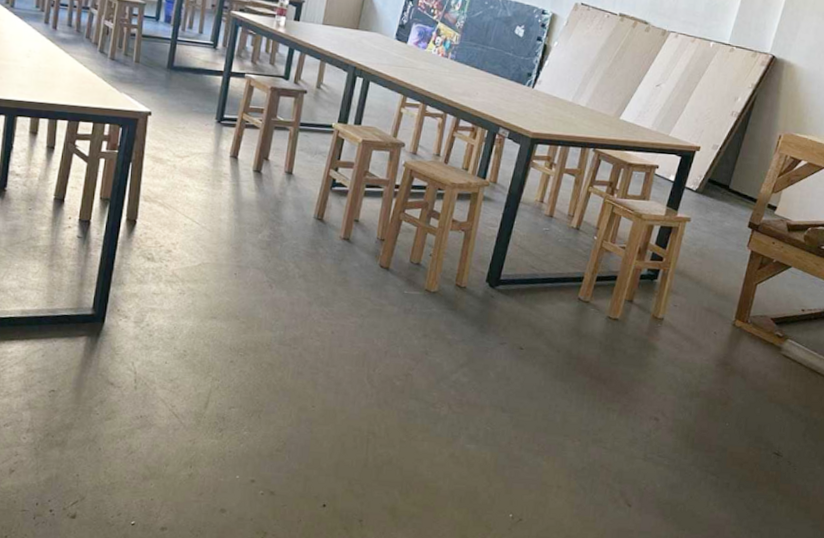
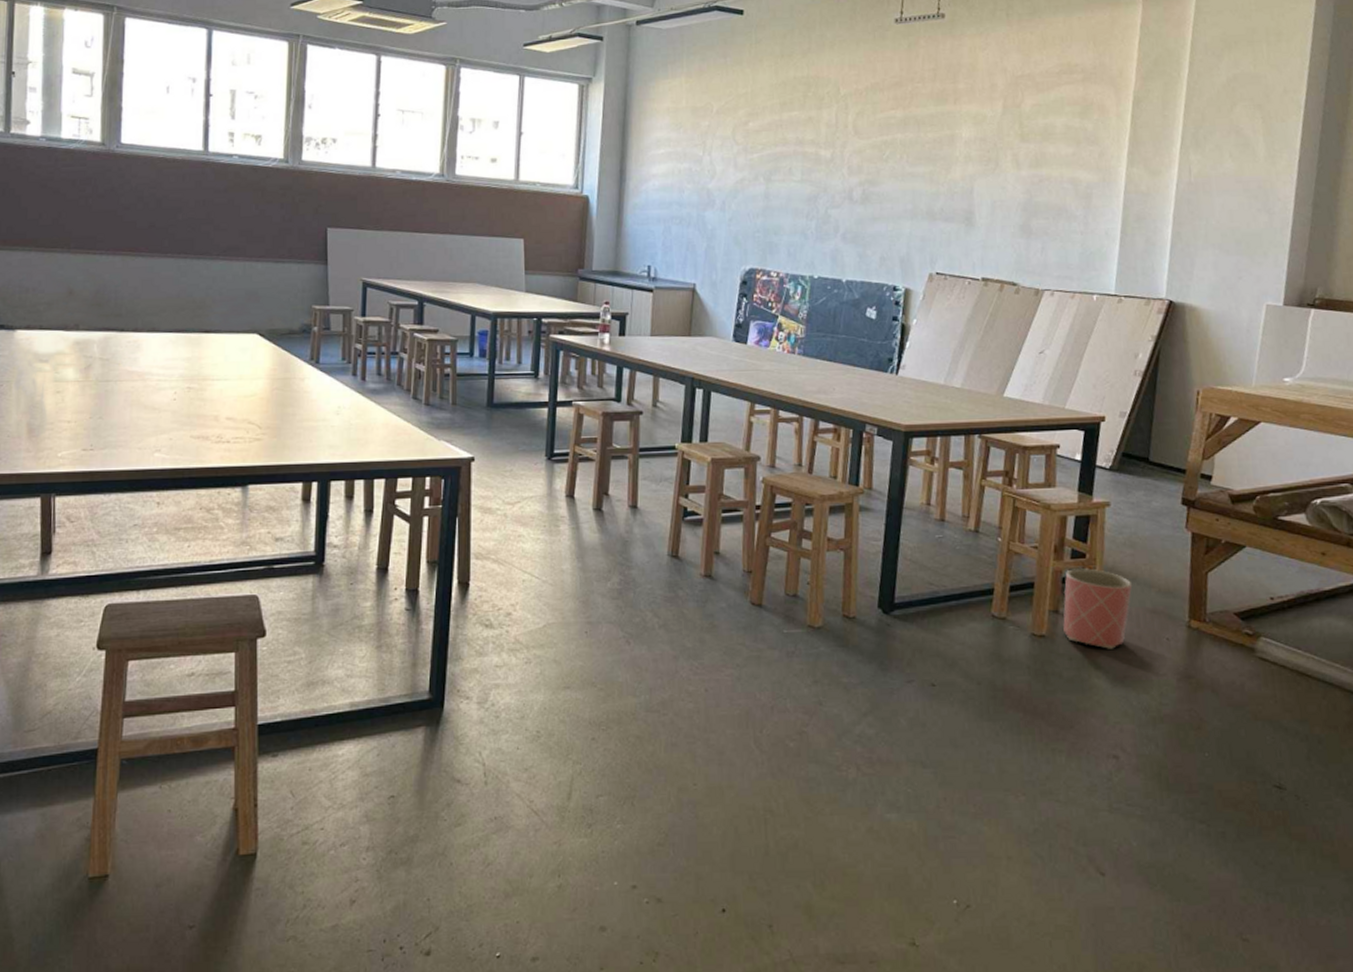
planter: none [634,268,696,336] -> present [1063,568,1133,649]

